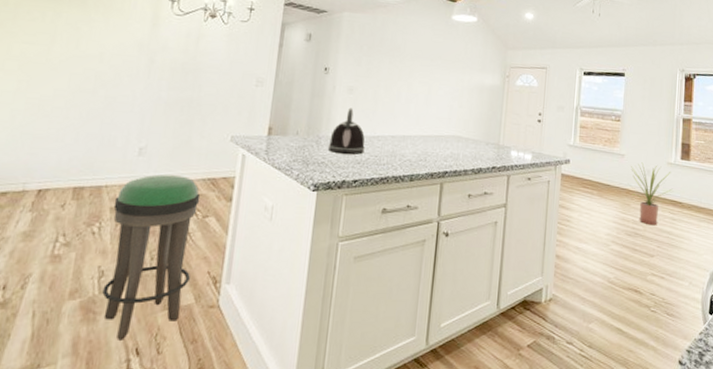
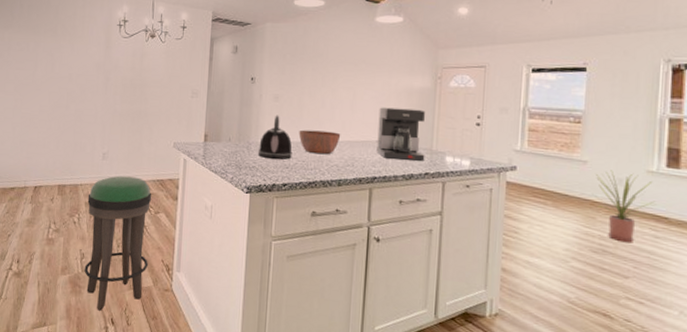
bowl: none [372,123,415,149] -> present [299,130,341,155]
coffee maker: none [449,102,495,155] -> present [377,107,426,161]

